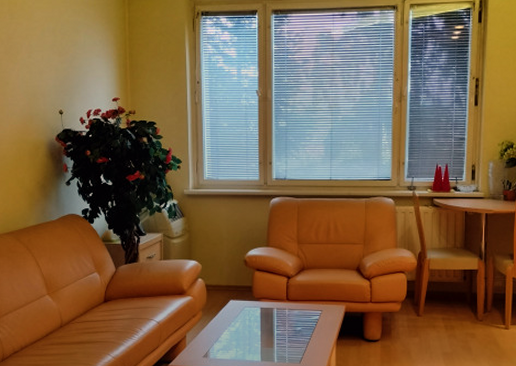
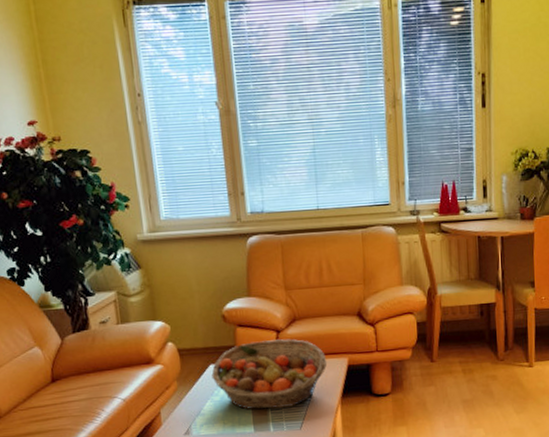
fruit basket: none [231,284,327,344] -> present [211,338,327,410]

